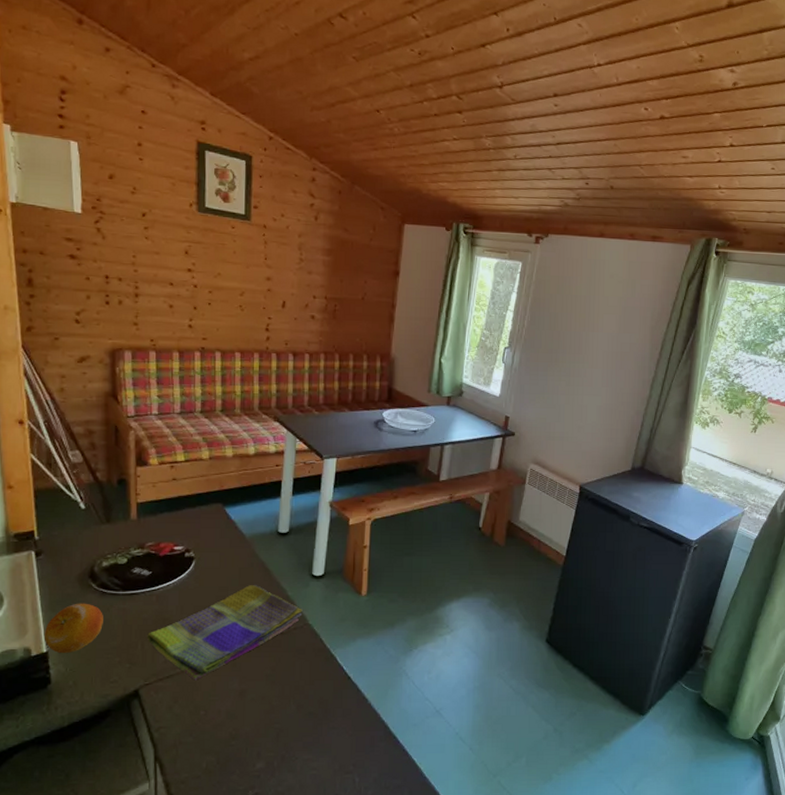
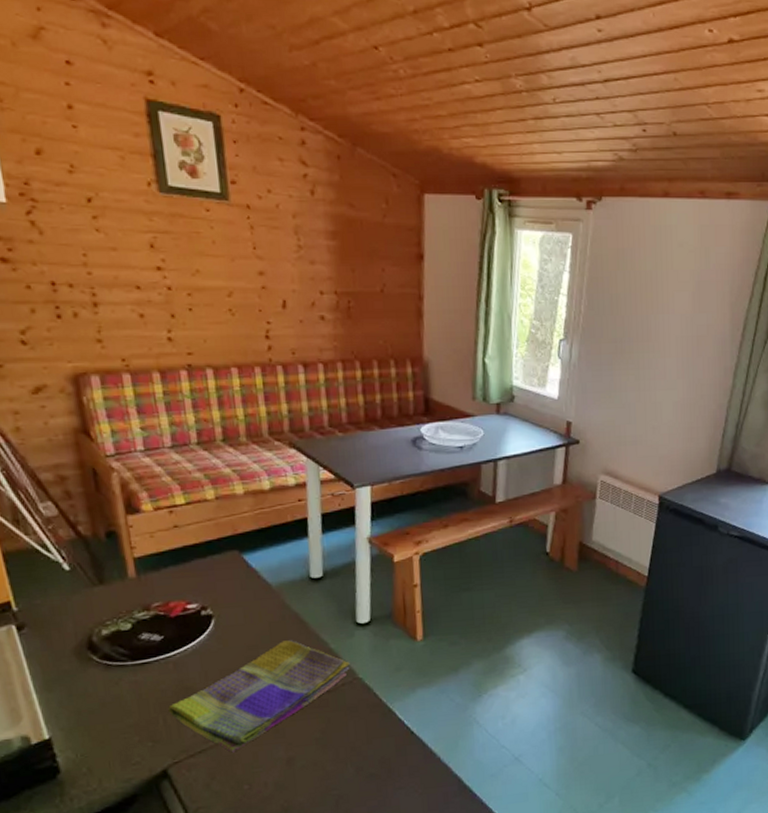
fruit: present [44,603,103,654] -> none [42,678,114,739]

